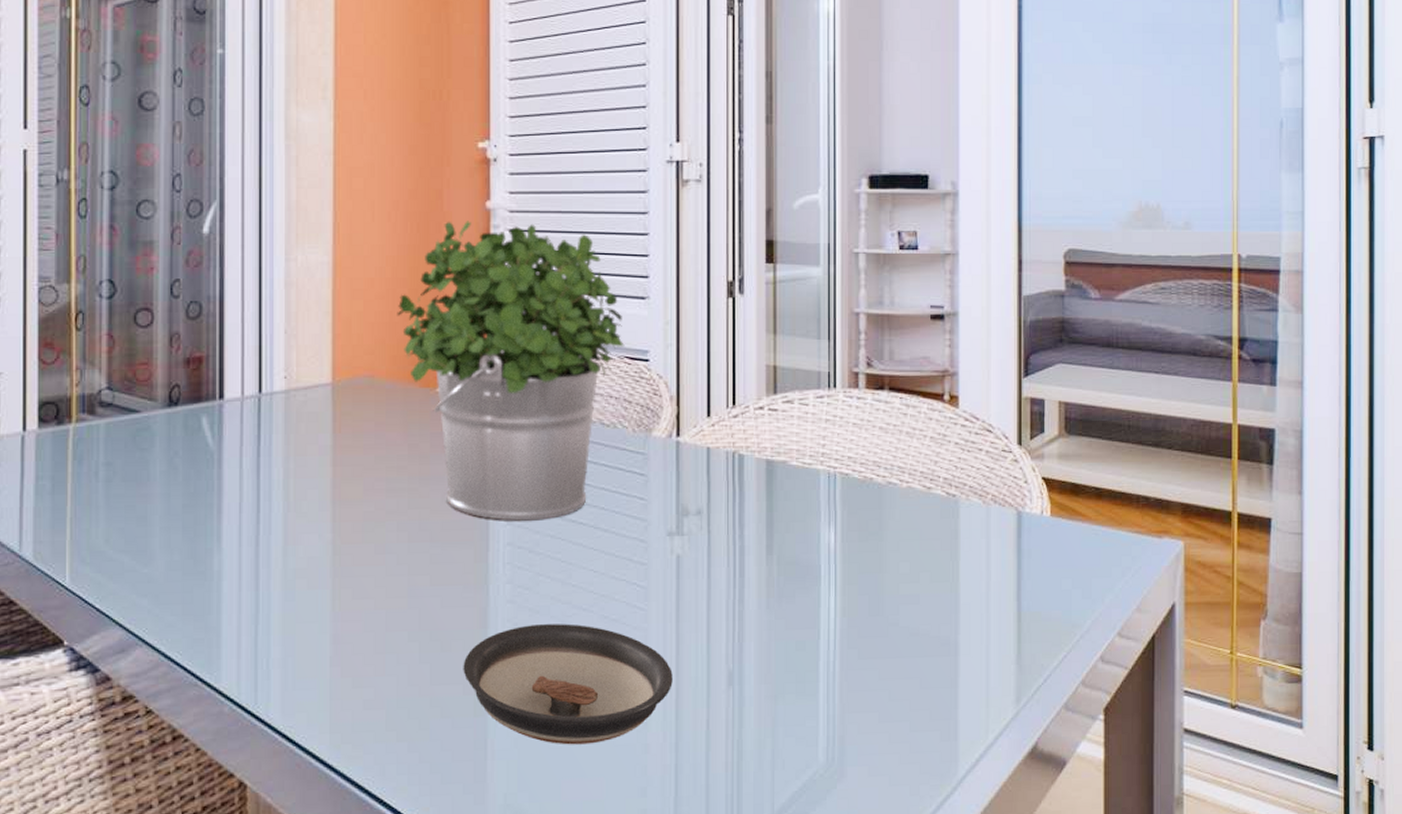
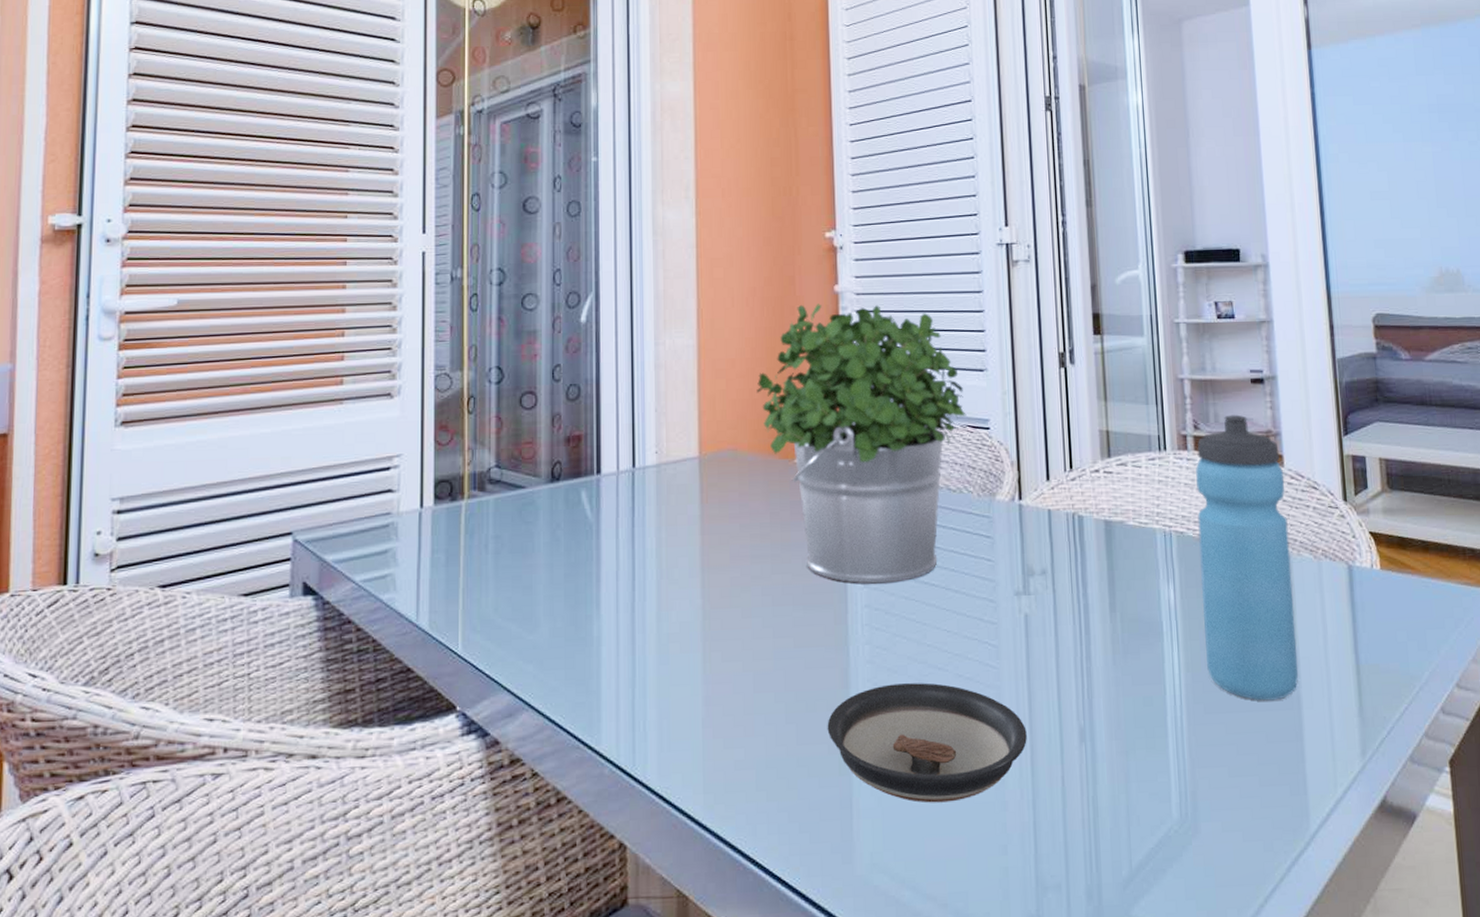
water bottle: none [863,352,958,647] -> present [1196,414,1298,701]

